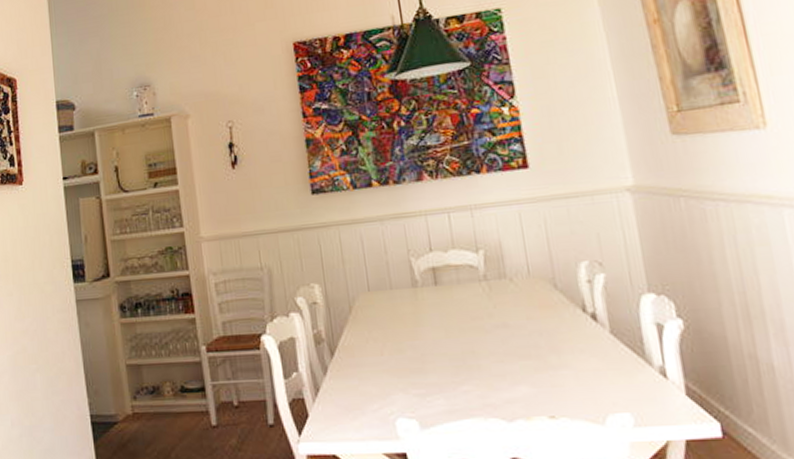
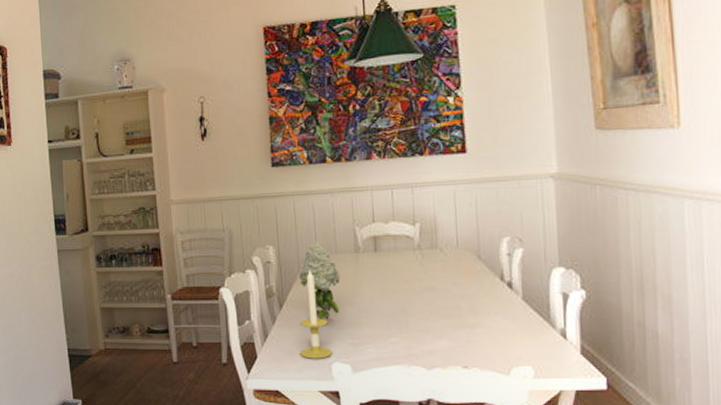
flower: none [350,275,399,368] -> present [299,241,340,320]
candle: none [355,308,396,415] -> present [300,269,333,359]

